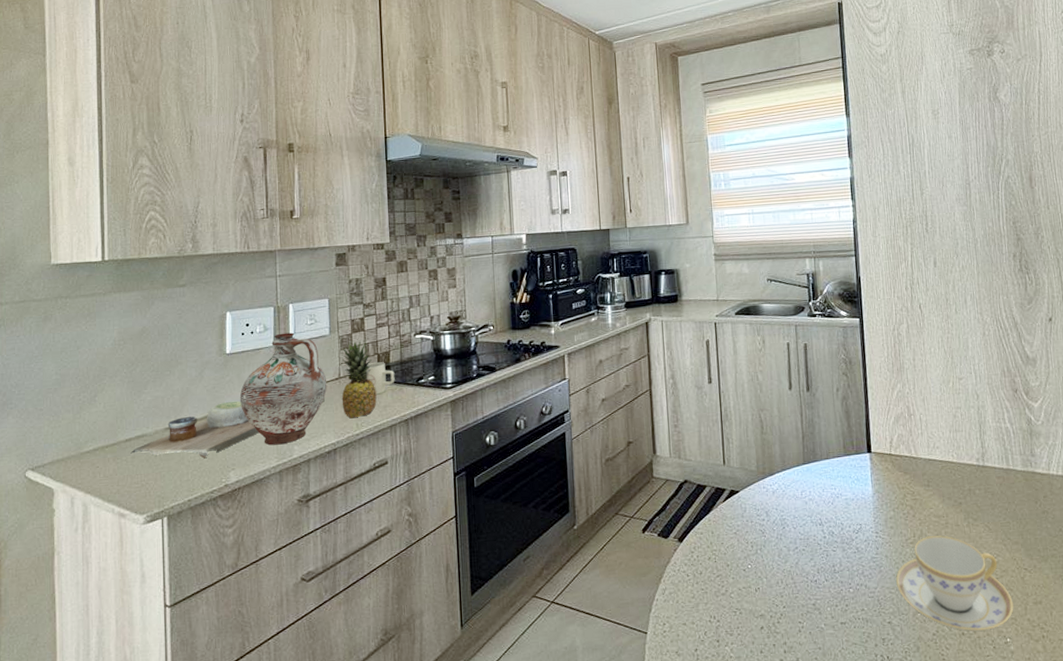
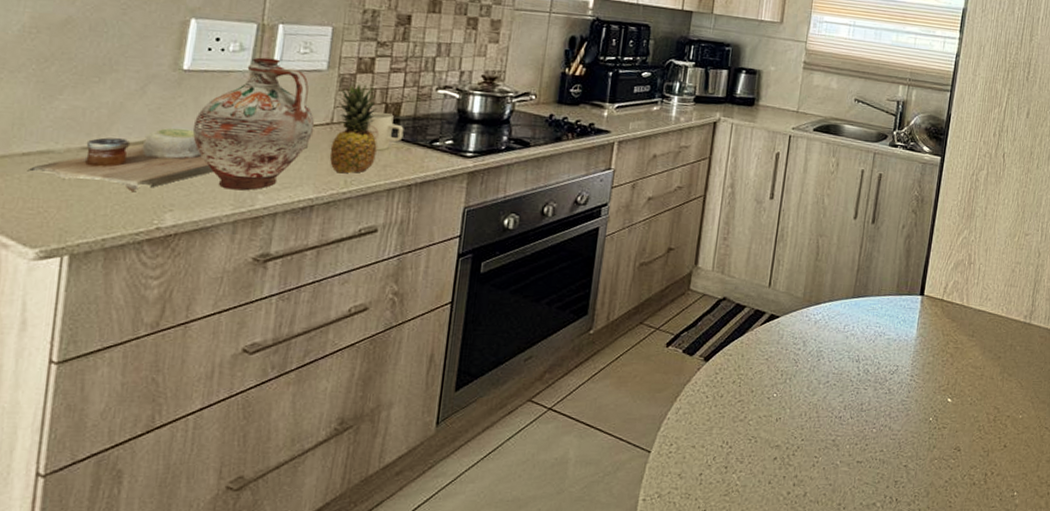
teacup: present [896,535,1014,632] -> none [920,386,1028,484]

